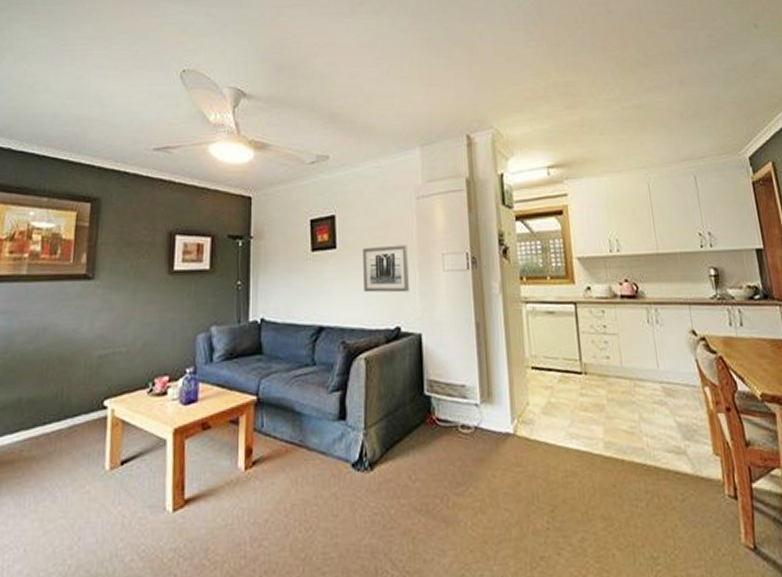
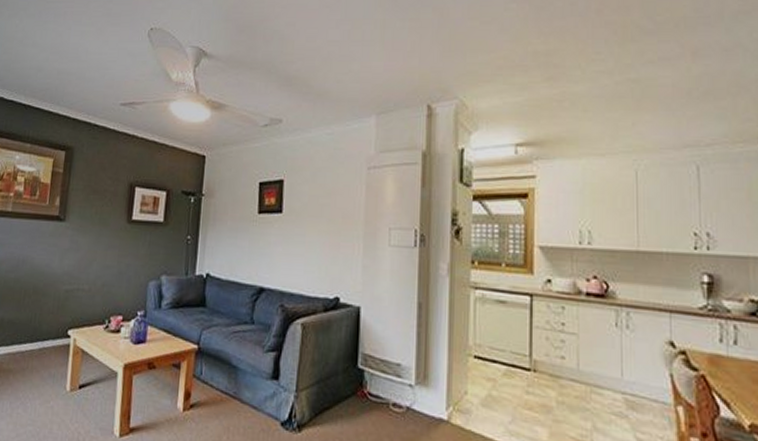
wall art: present [363,244,409,293] -> none [306,214,354,264]

